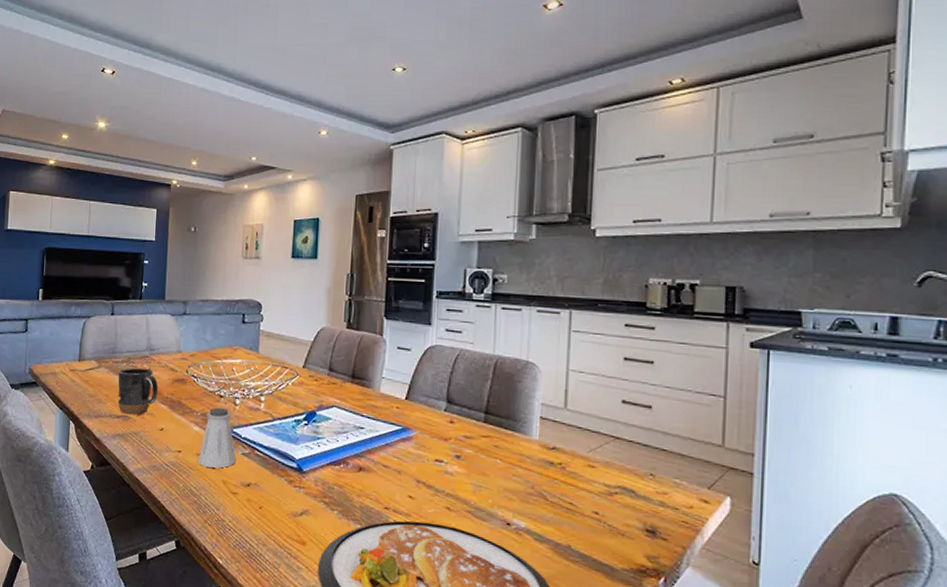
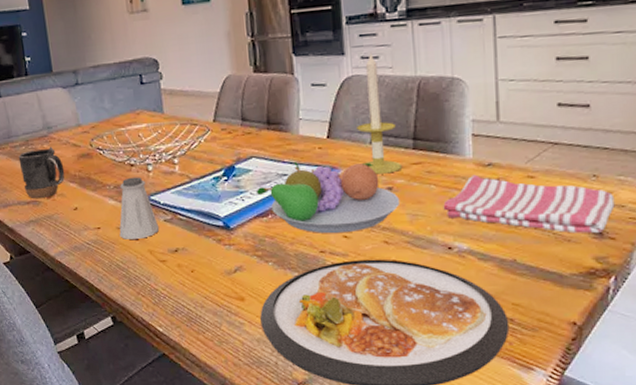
fruit bowl: none [332,417,467,494] -> present [256,162,400,234]
candle: none [434,326,471,442] -> present [357,52,402,174]
dish towel: none [506,455,669,533] -> present [443,174,615,234]

